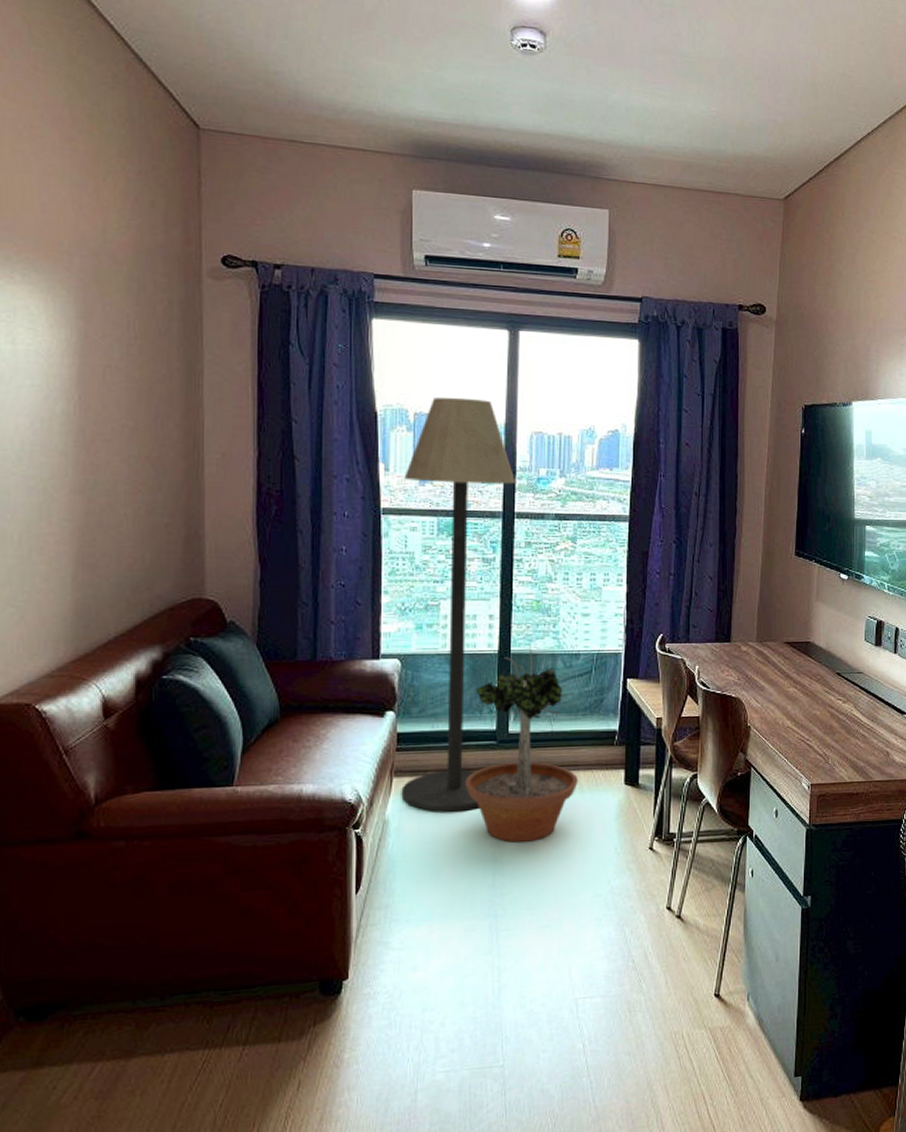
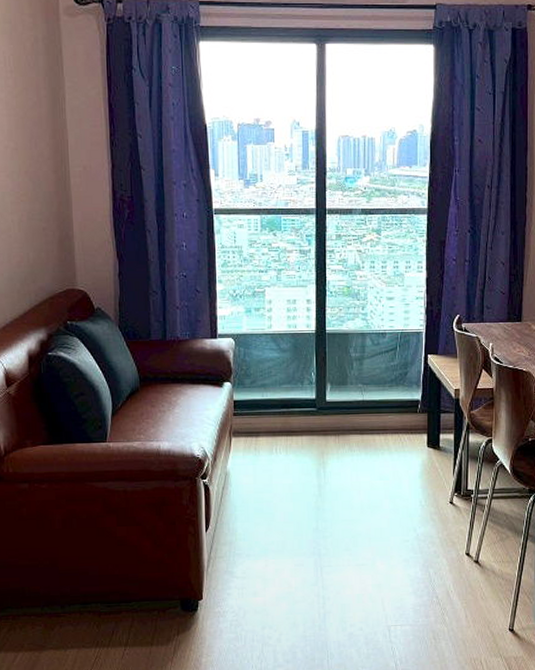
floor lamp: present [401,397,516,812] -> none [231,108,327,467]
potted tree: present [466,645,578,843] -> none [291,326,386,494]

